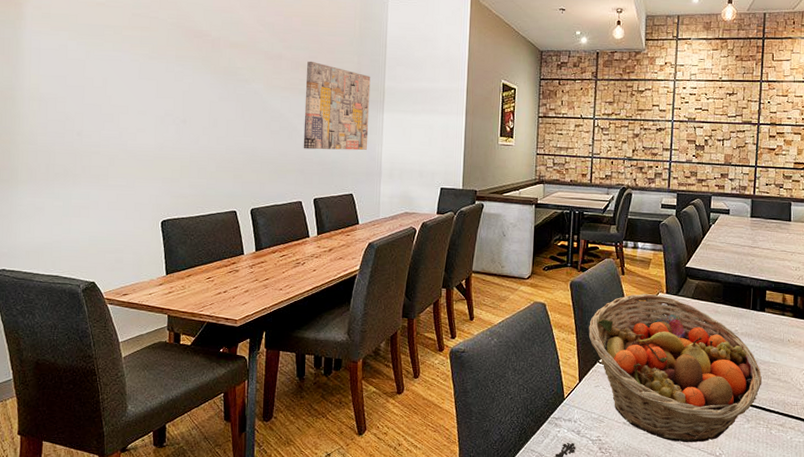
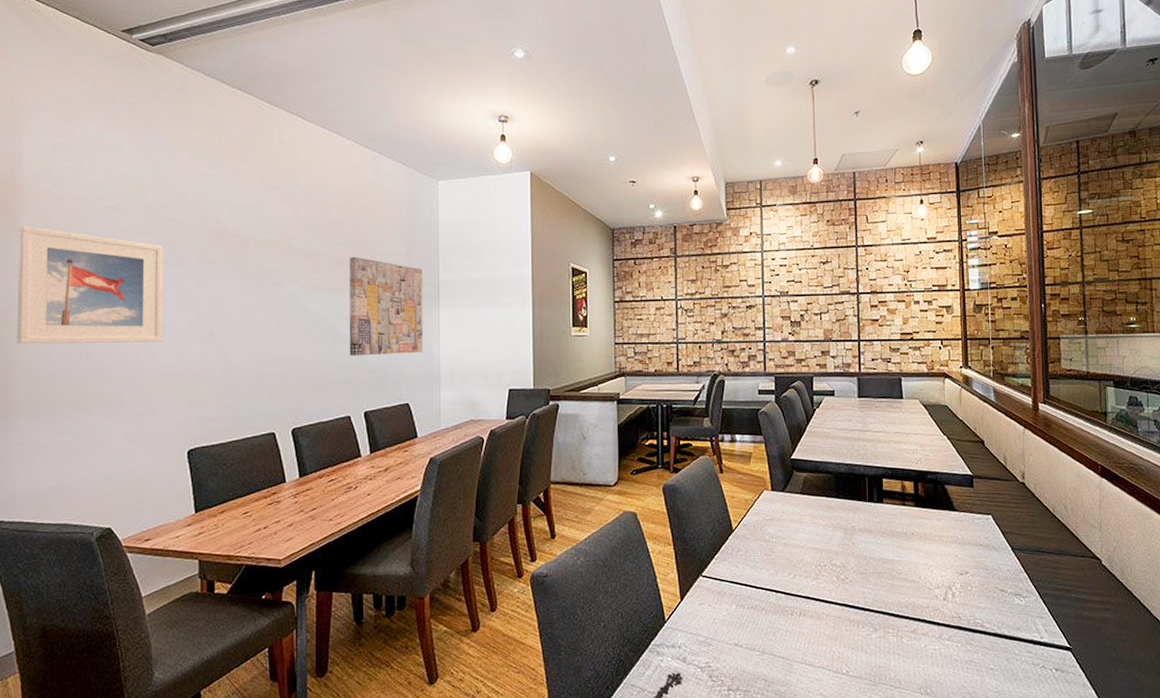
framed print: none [19,15,146,125] -> present [17,226,163,344]
fruit basket: present [588,294,762,443] -> none [687,492,886,661]

